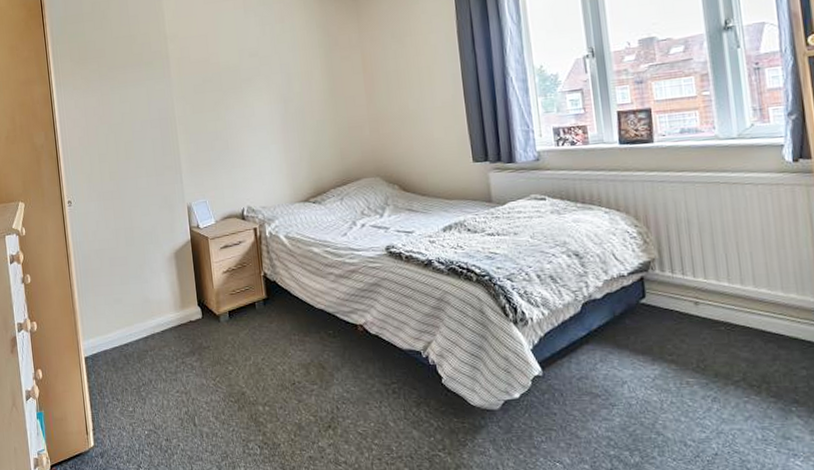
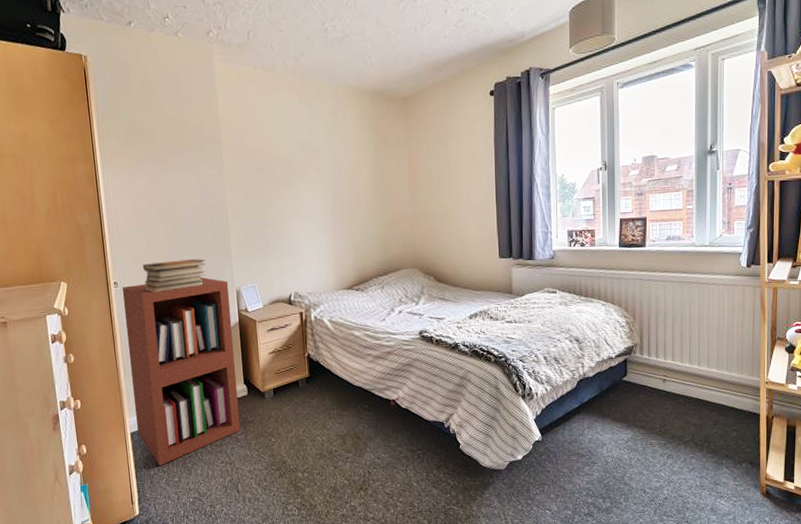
bookshelf: none [75,193,196,394] -> present [122,276,241,466]
book stack: none [95,175,156,210] -> present [143,259,206,292]

